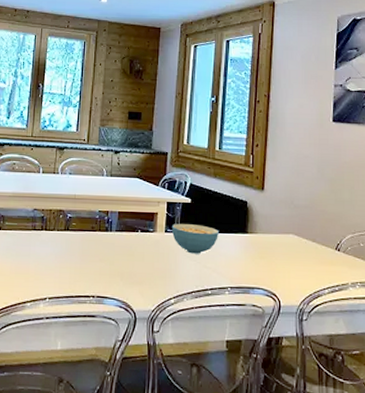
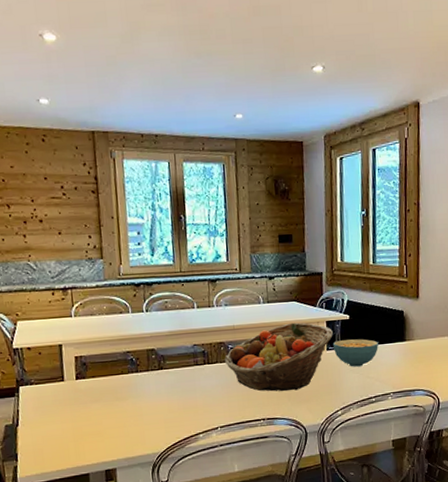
fruit basket: none [62,199,173,271] -> present [225,322,333,392]

